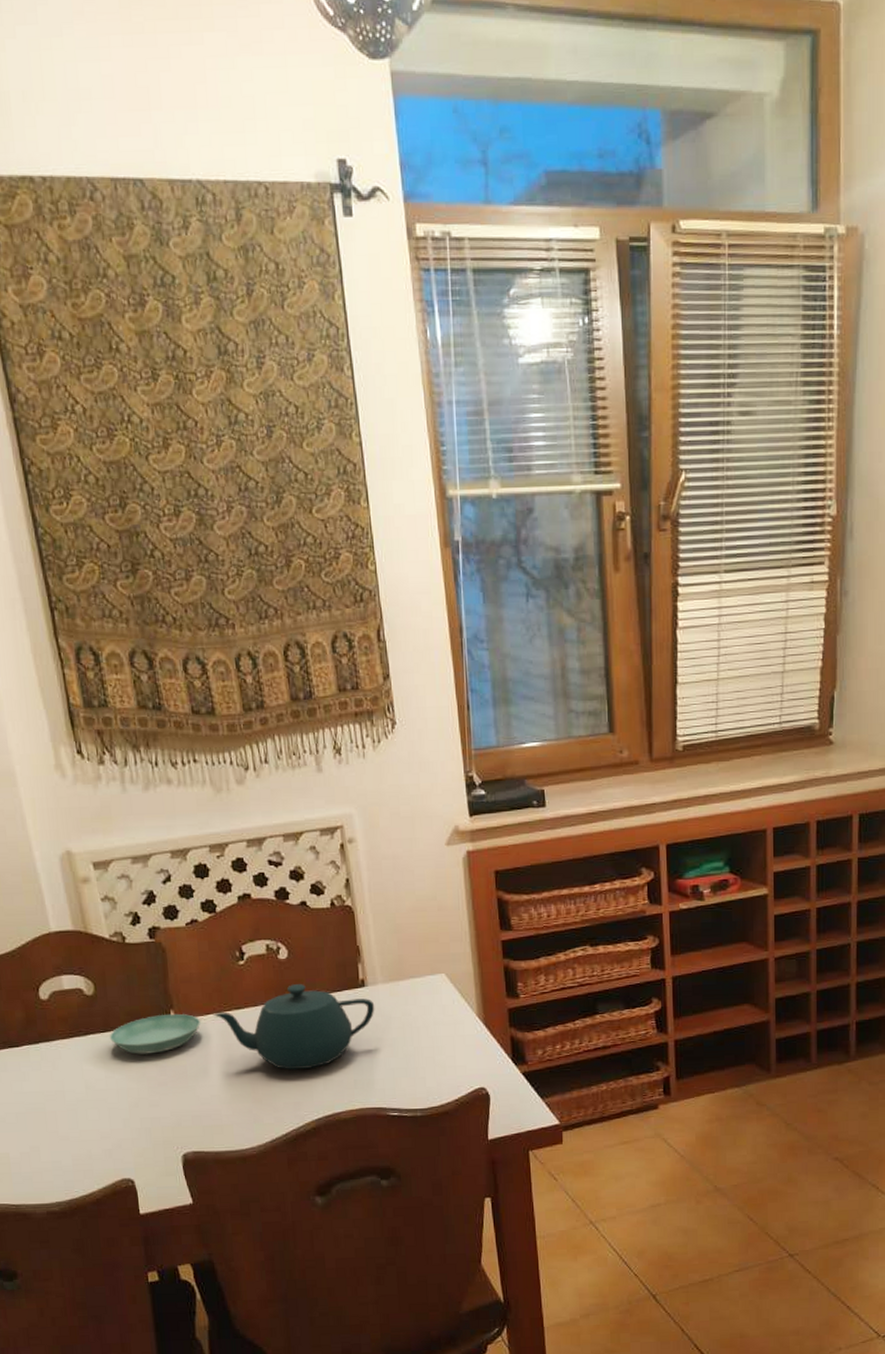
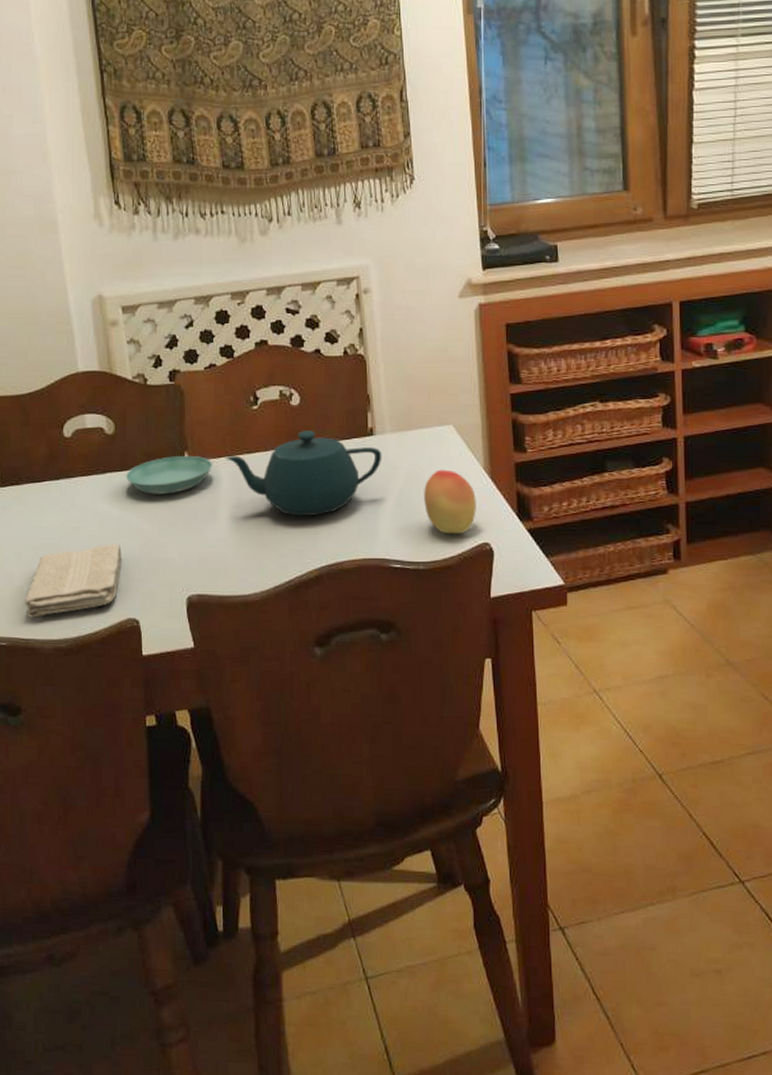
washcloth: none [11,1105,112,1183] -> present [24,543,122,618]
fruit: none [418,1018,471,1081] -> present [424,469,476,534]

